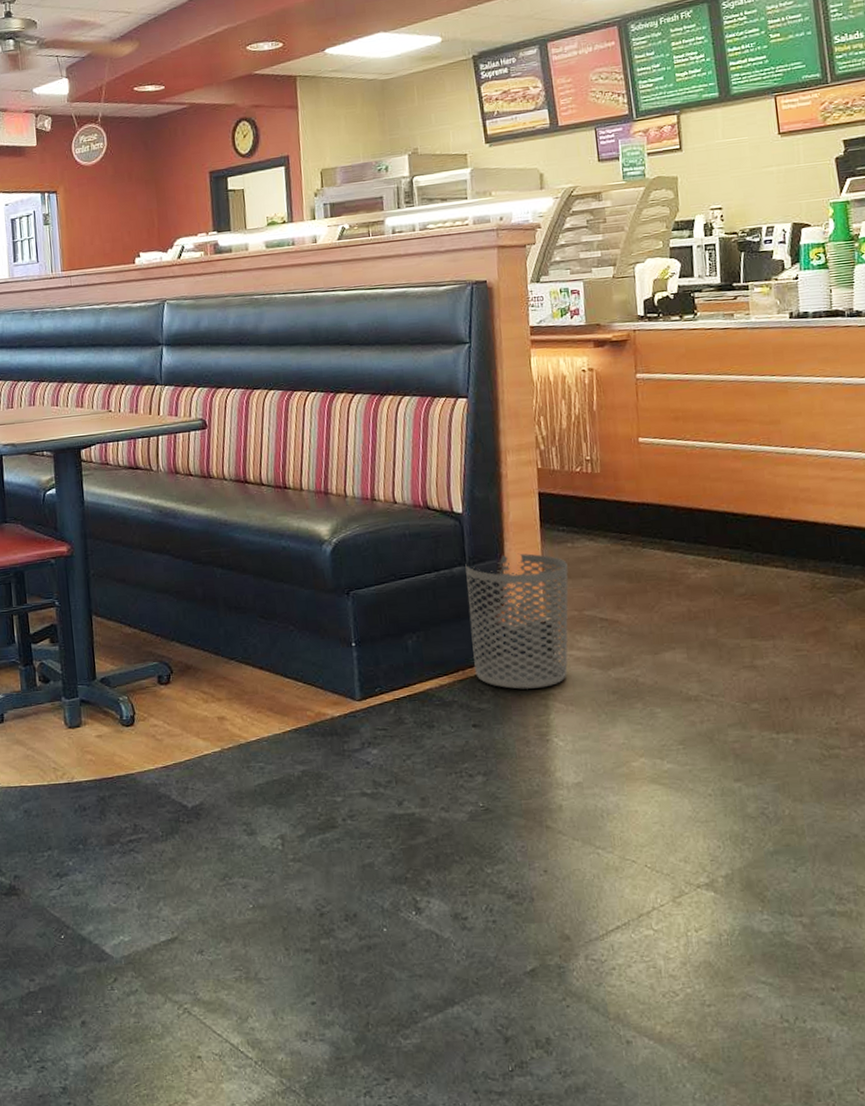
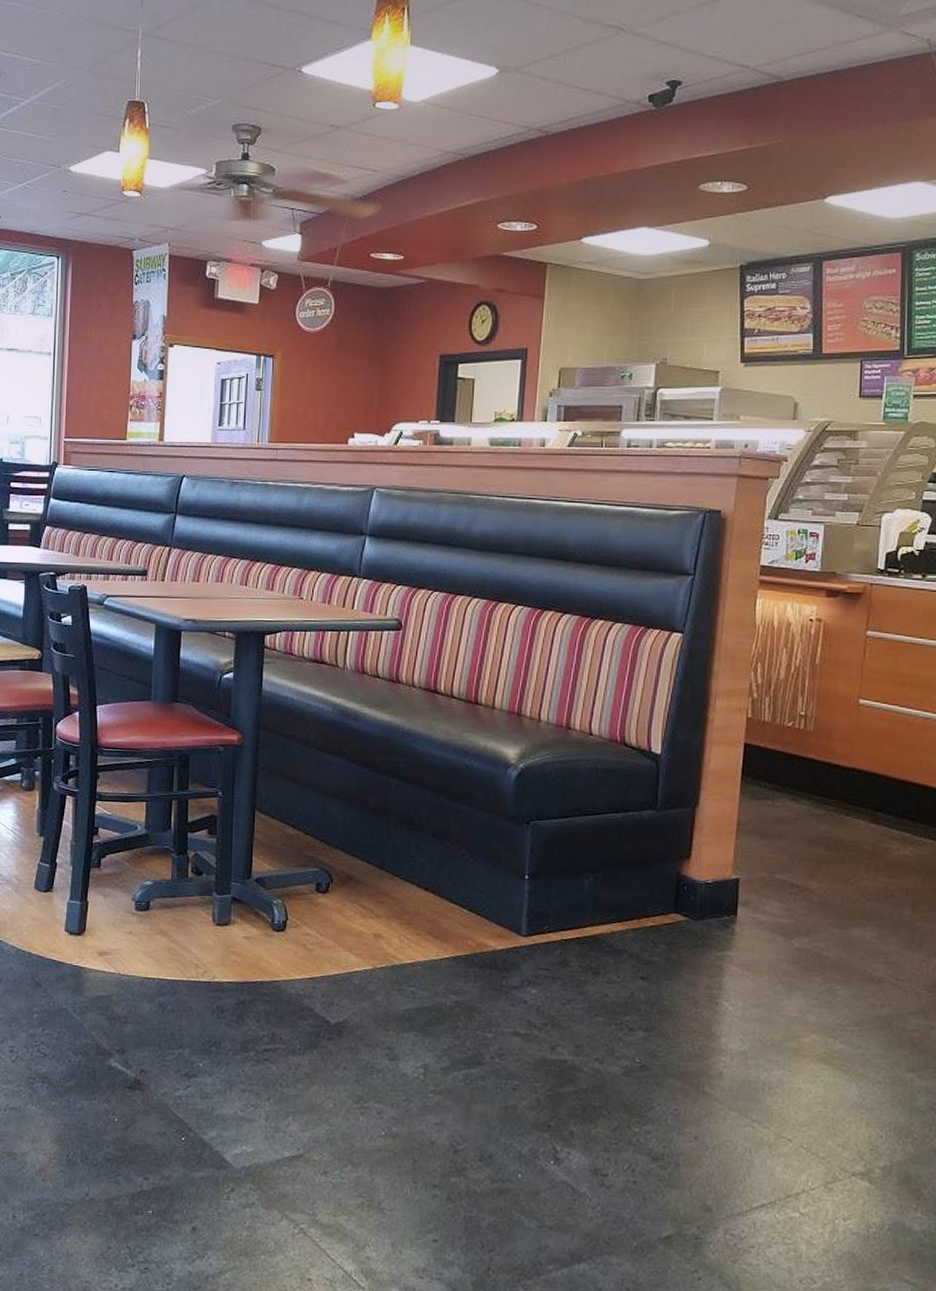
waste bin: present [465,553,569,690] -> none [650,803,764,949]

